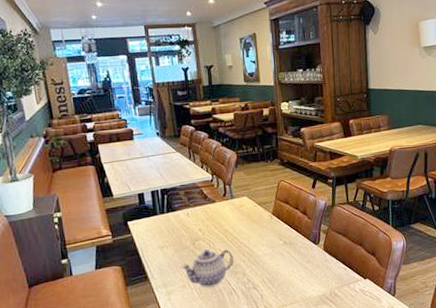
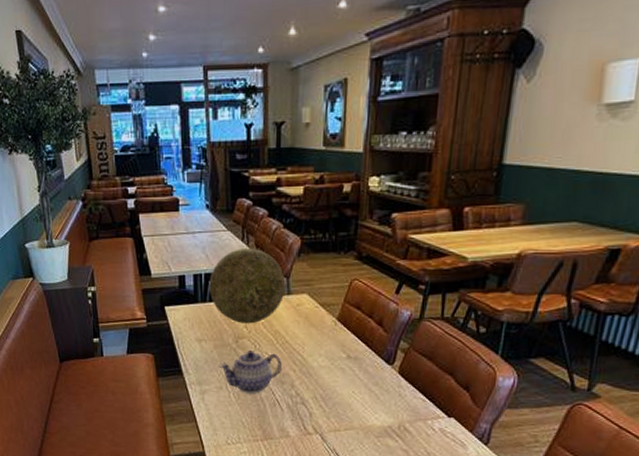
decorative ball: none [165,164,229,228] -> present [209,247,286,324]

